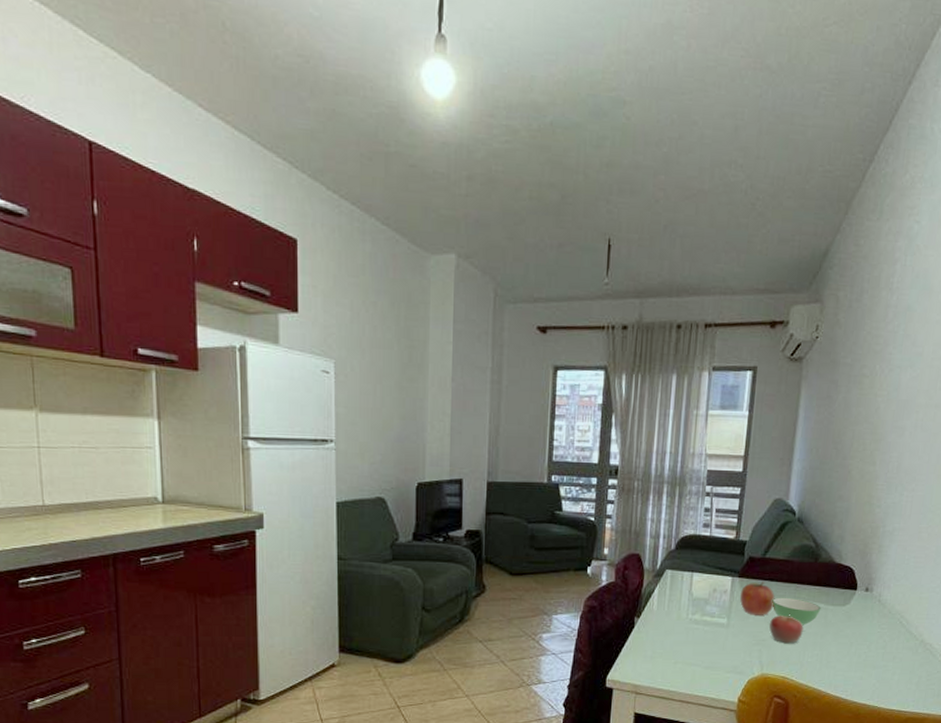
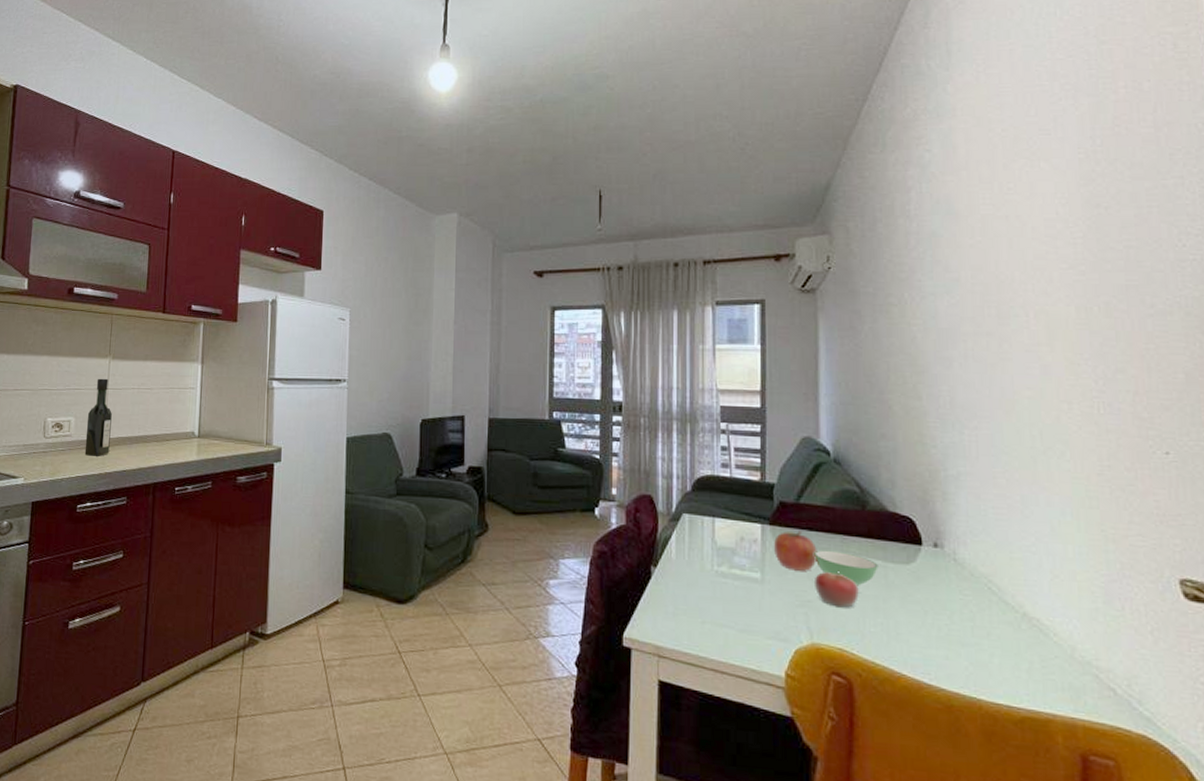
bottle: none [16,434,52,526] -> present [84,378,112,456]

